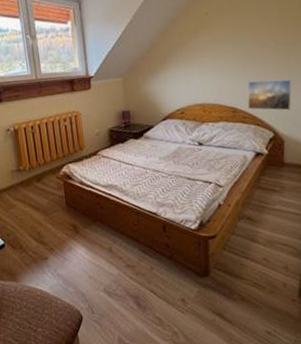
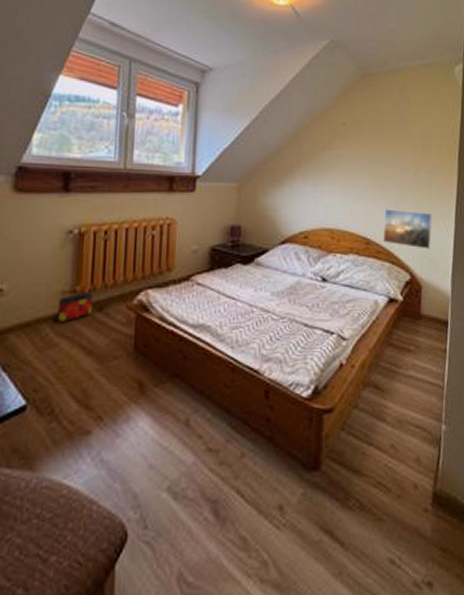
bag: none [9,170,34,191] -> present [52,293,94,322]

